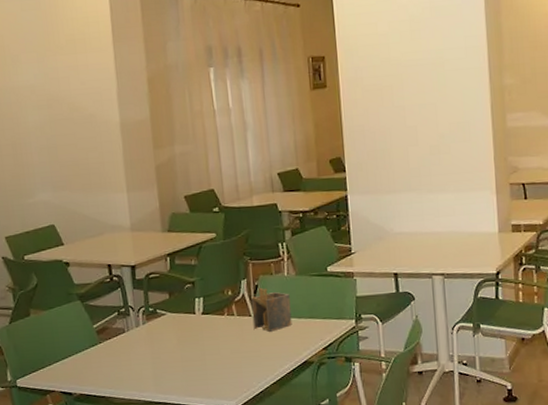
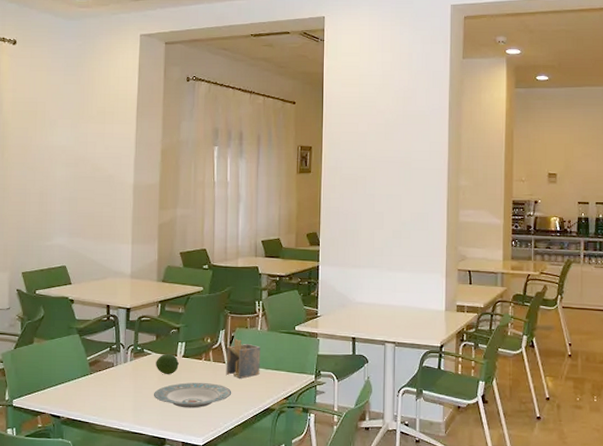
fruit: none [172,311,199,335] -> present [156,353,179,374]
plate: none [174,340,263,371] -> present [154,382,232,409]

